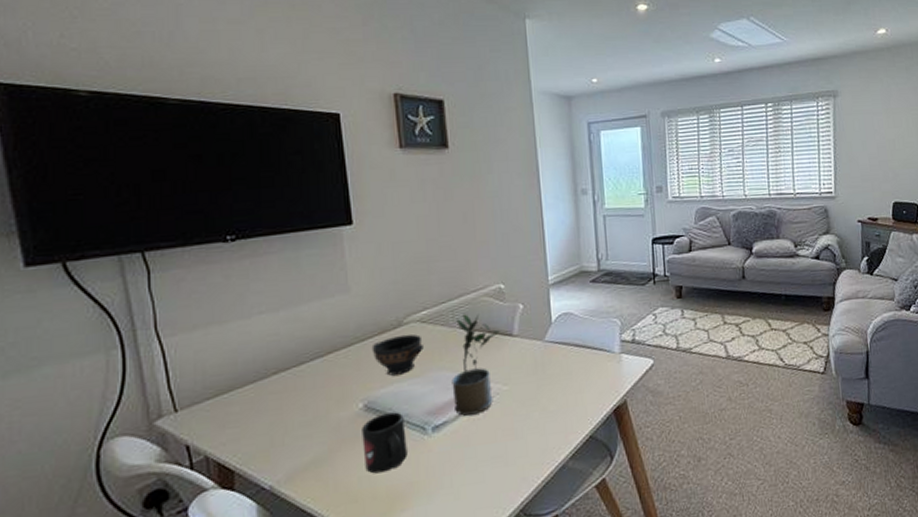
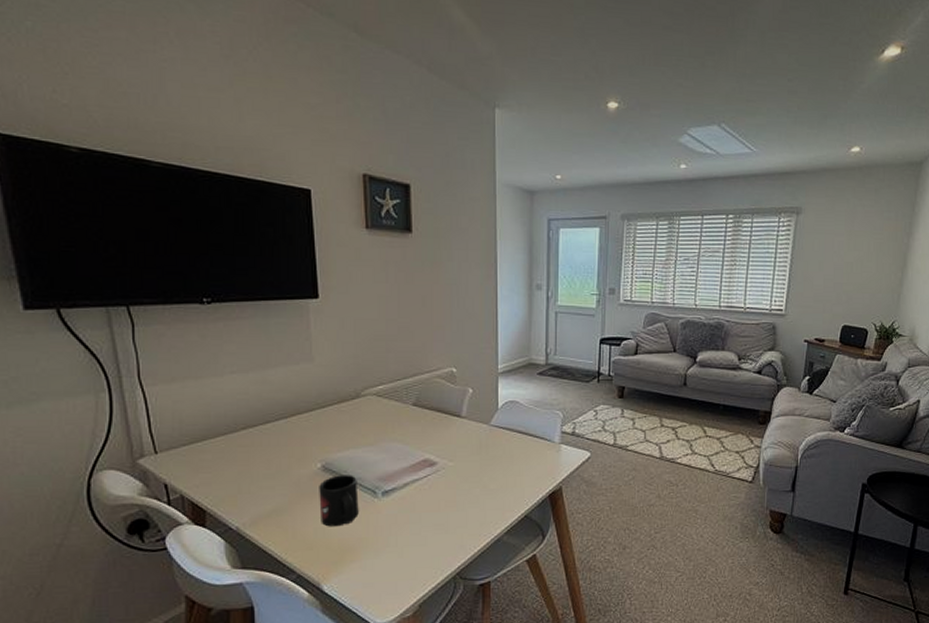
bowl: present [371,334,423,376] -> none [331,405,378,442]
potted plant: present [451,314,500,416] -> none [402,392,449,485]

